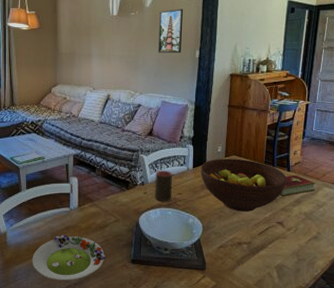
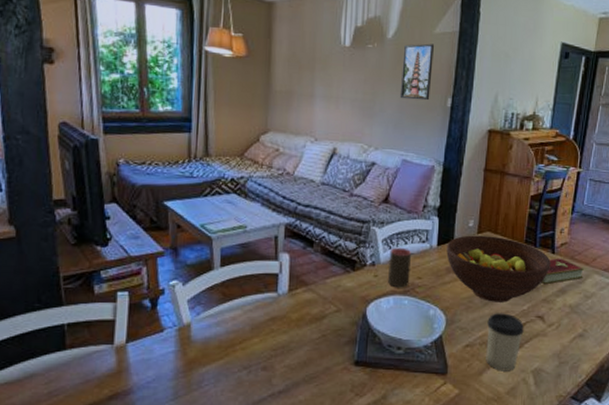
salad plate: present [32,235,106,280] -> none [223,328,322,387]
cup: none [236,220,267,267] -> present [486,313,524,371]

